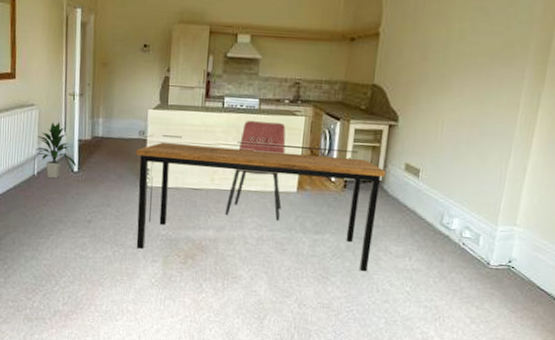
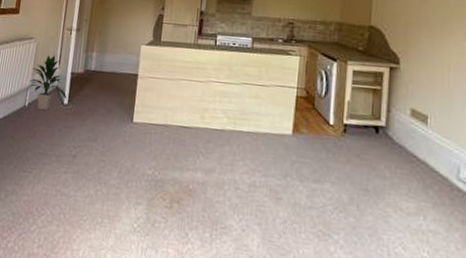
dining table: present [125,129,386,272] -> none [117,64,390,231]
dining chair: present [225,120,286,221] -> none [215,58,280,165]

